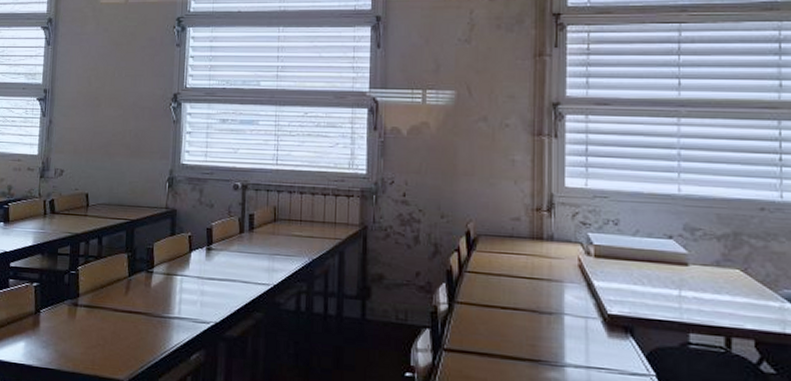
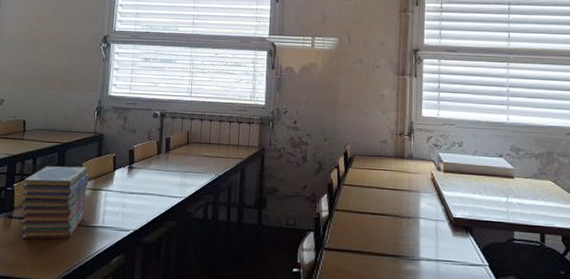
book stack: none [87,246,162,331] -> present [21,166,89,239]

